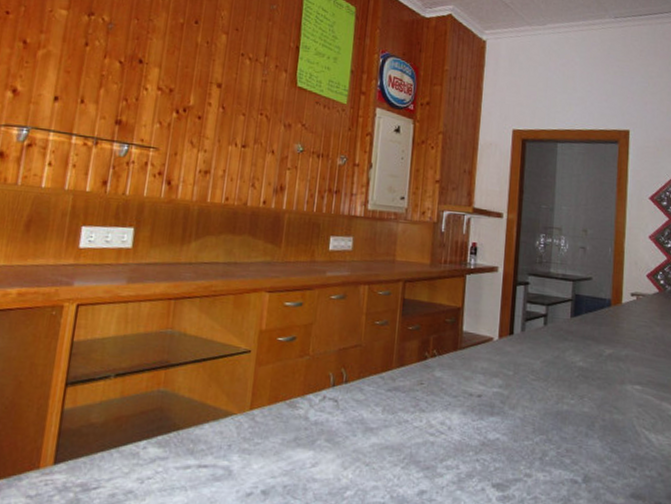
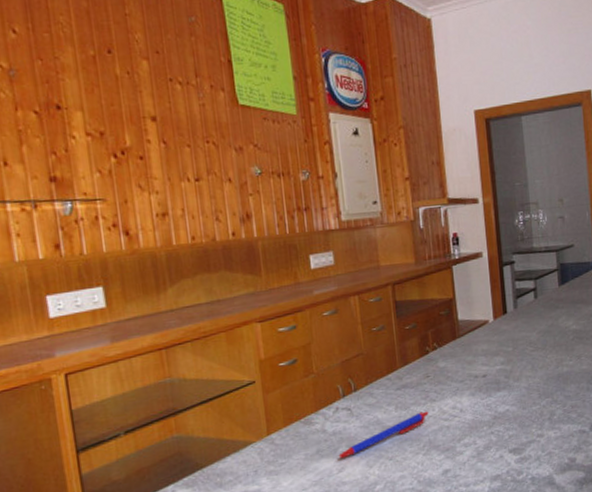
pen: none [313,420,416,453] -> present [337,411,429,459]

